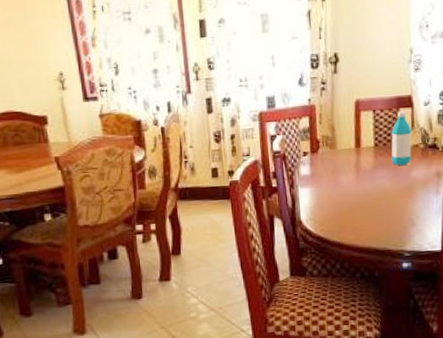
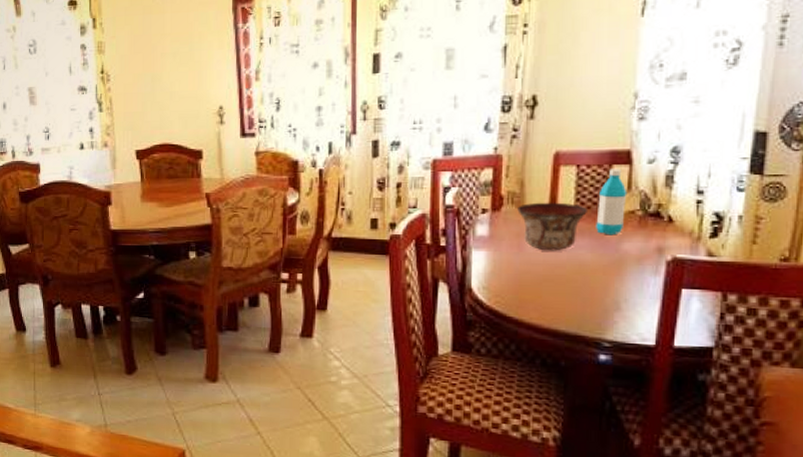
bowl: none [331,142,384,183] -> present [517,202,587,251]

